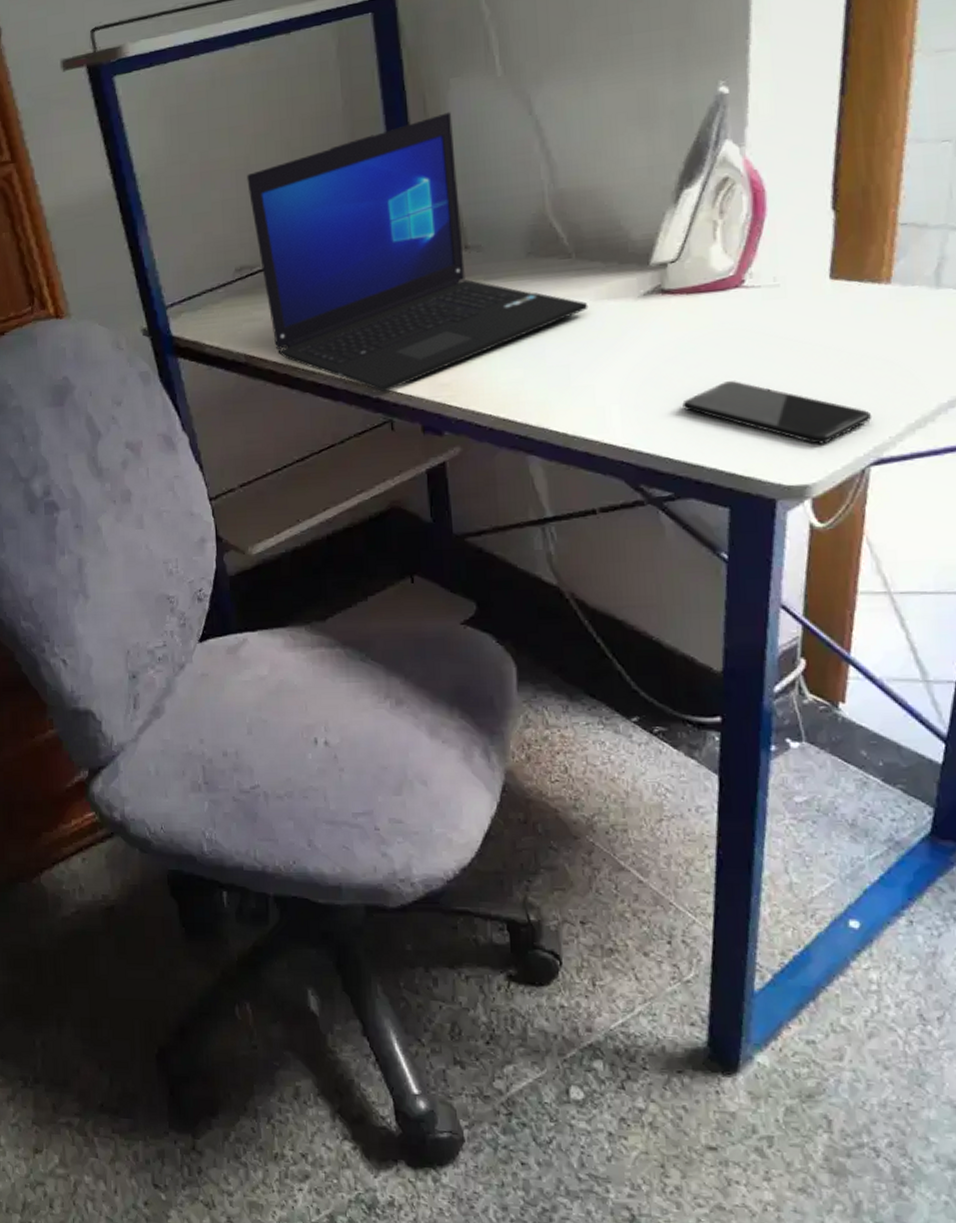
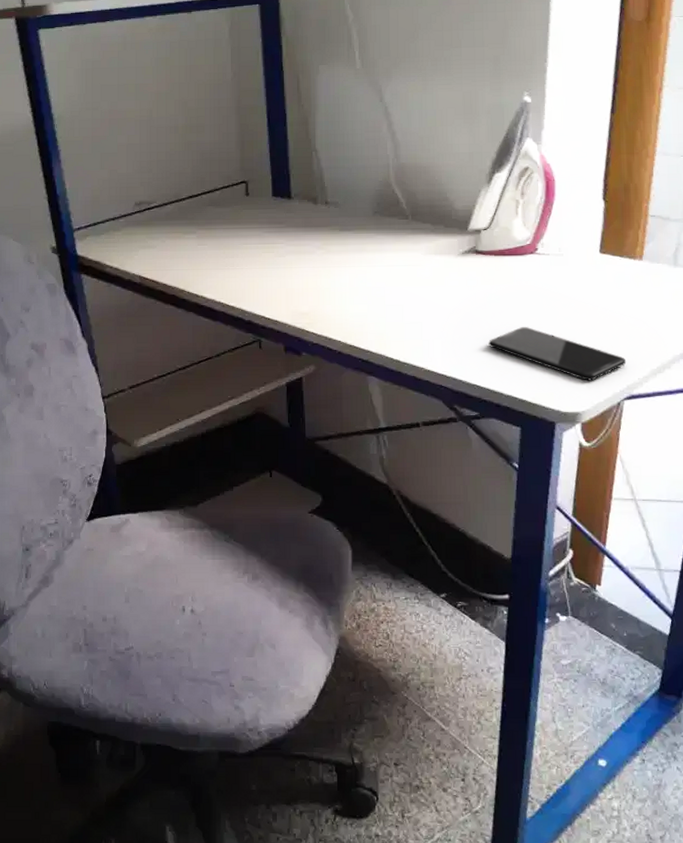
laptop: present [247,112,589,393] -> none [149,92,420,316]

